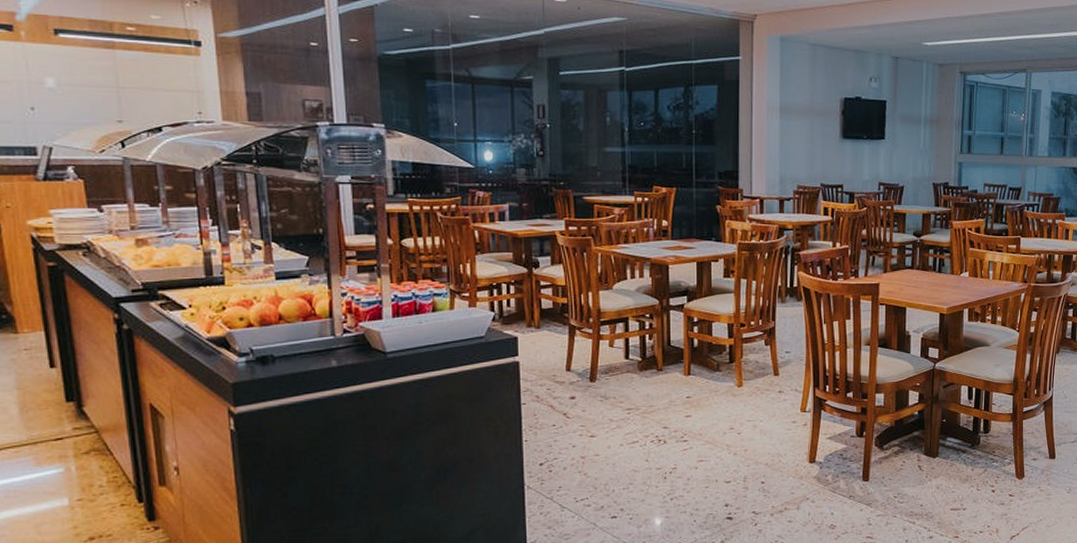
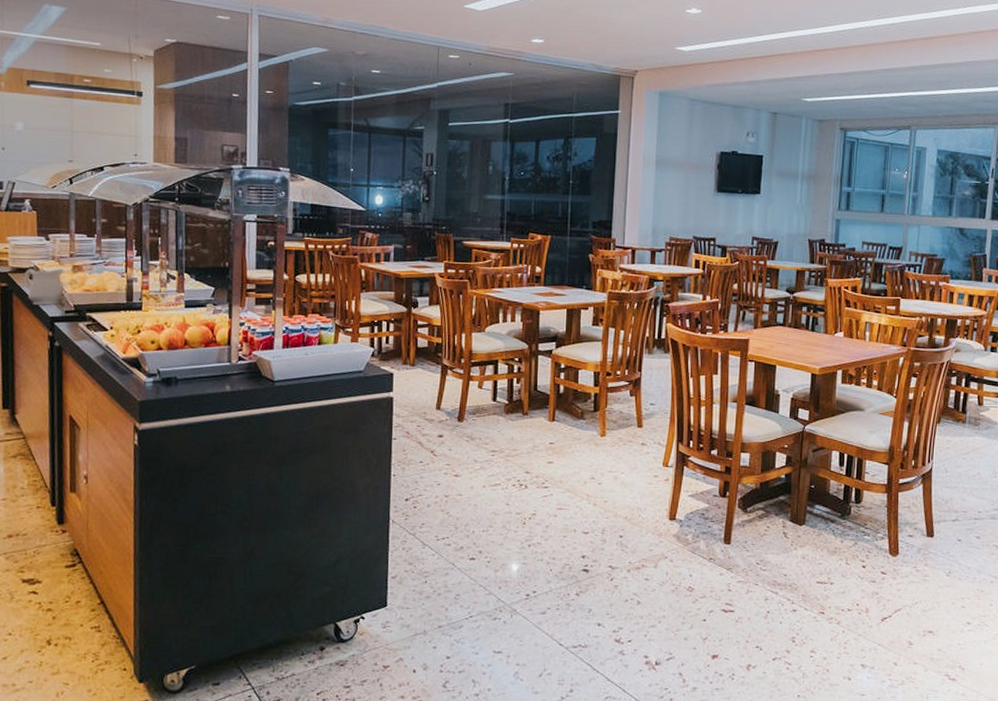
pitcher: none [75,243,130,285] -> present [23,268,65,306]

